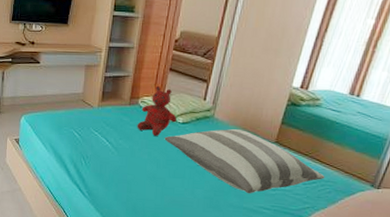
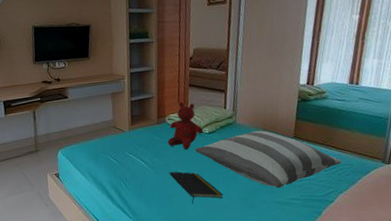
notepad: none [133,156,187,194] -> present [169,171,223,204]

